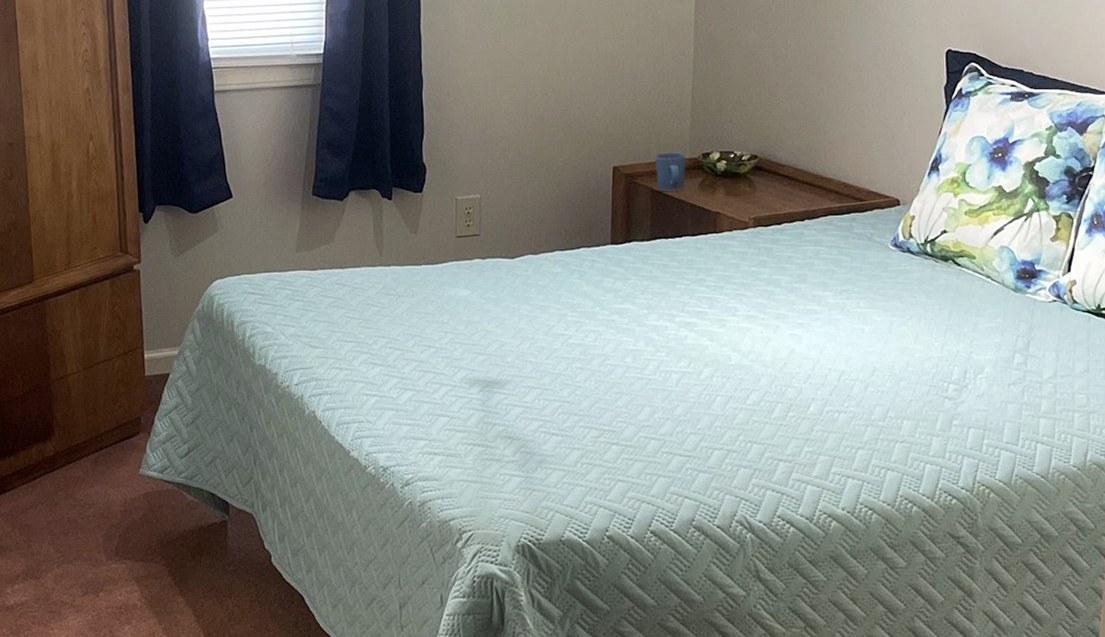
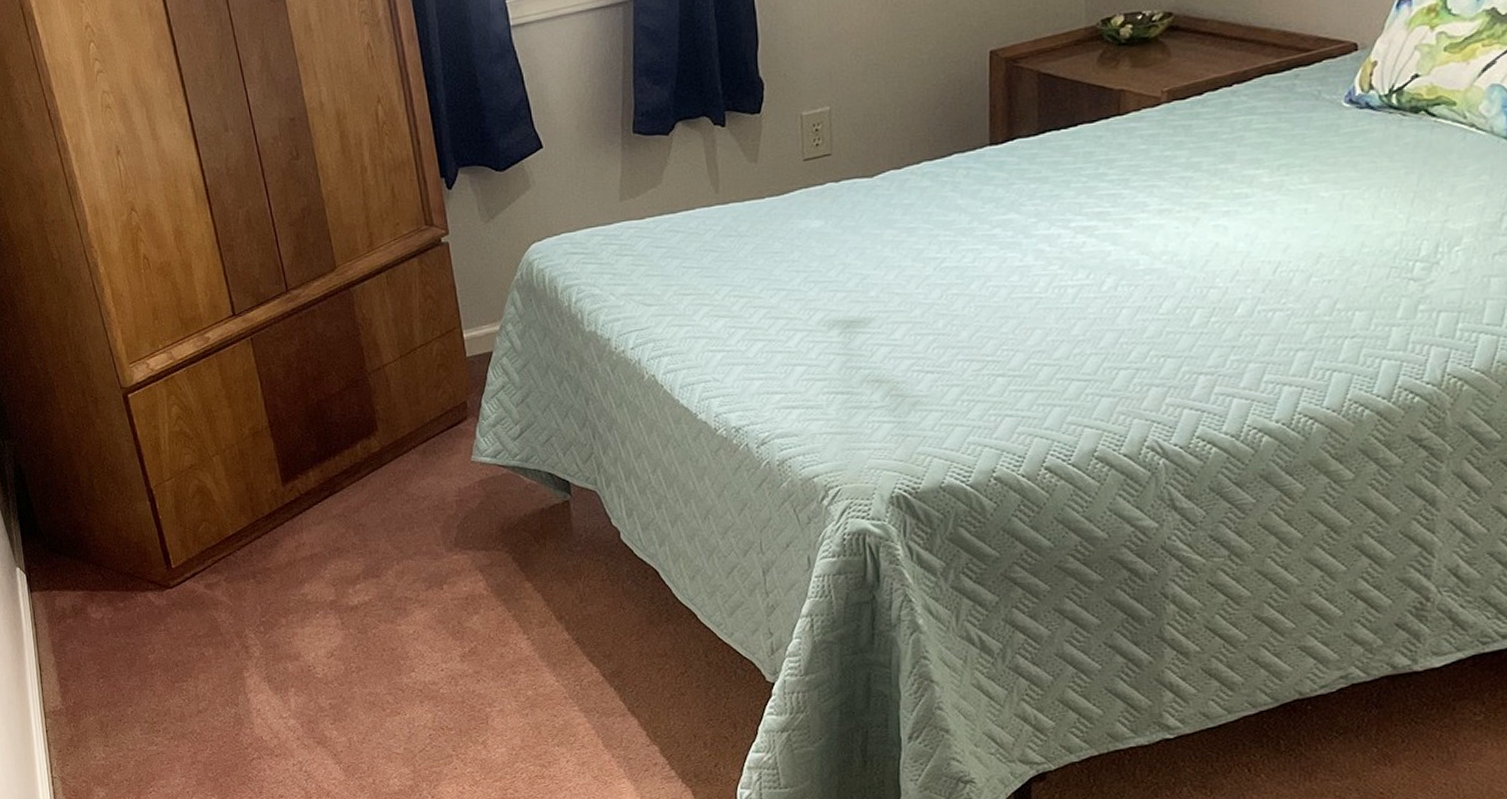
mug: present [655,152,686,192] -> none [1041,21,1081,74]

